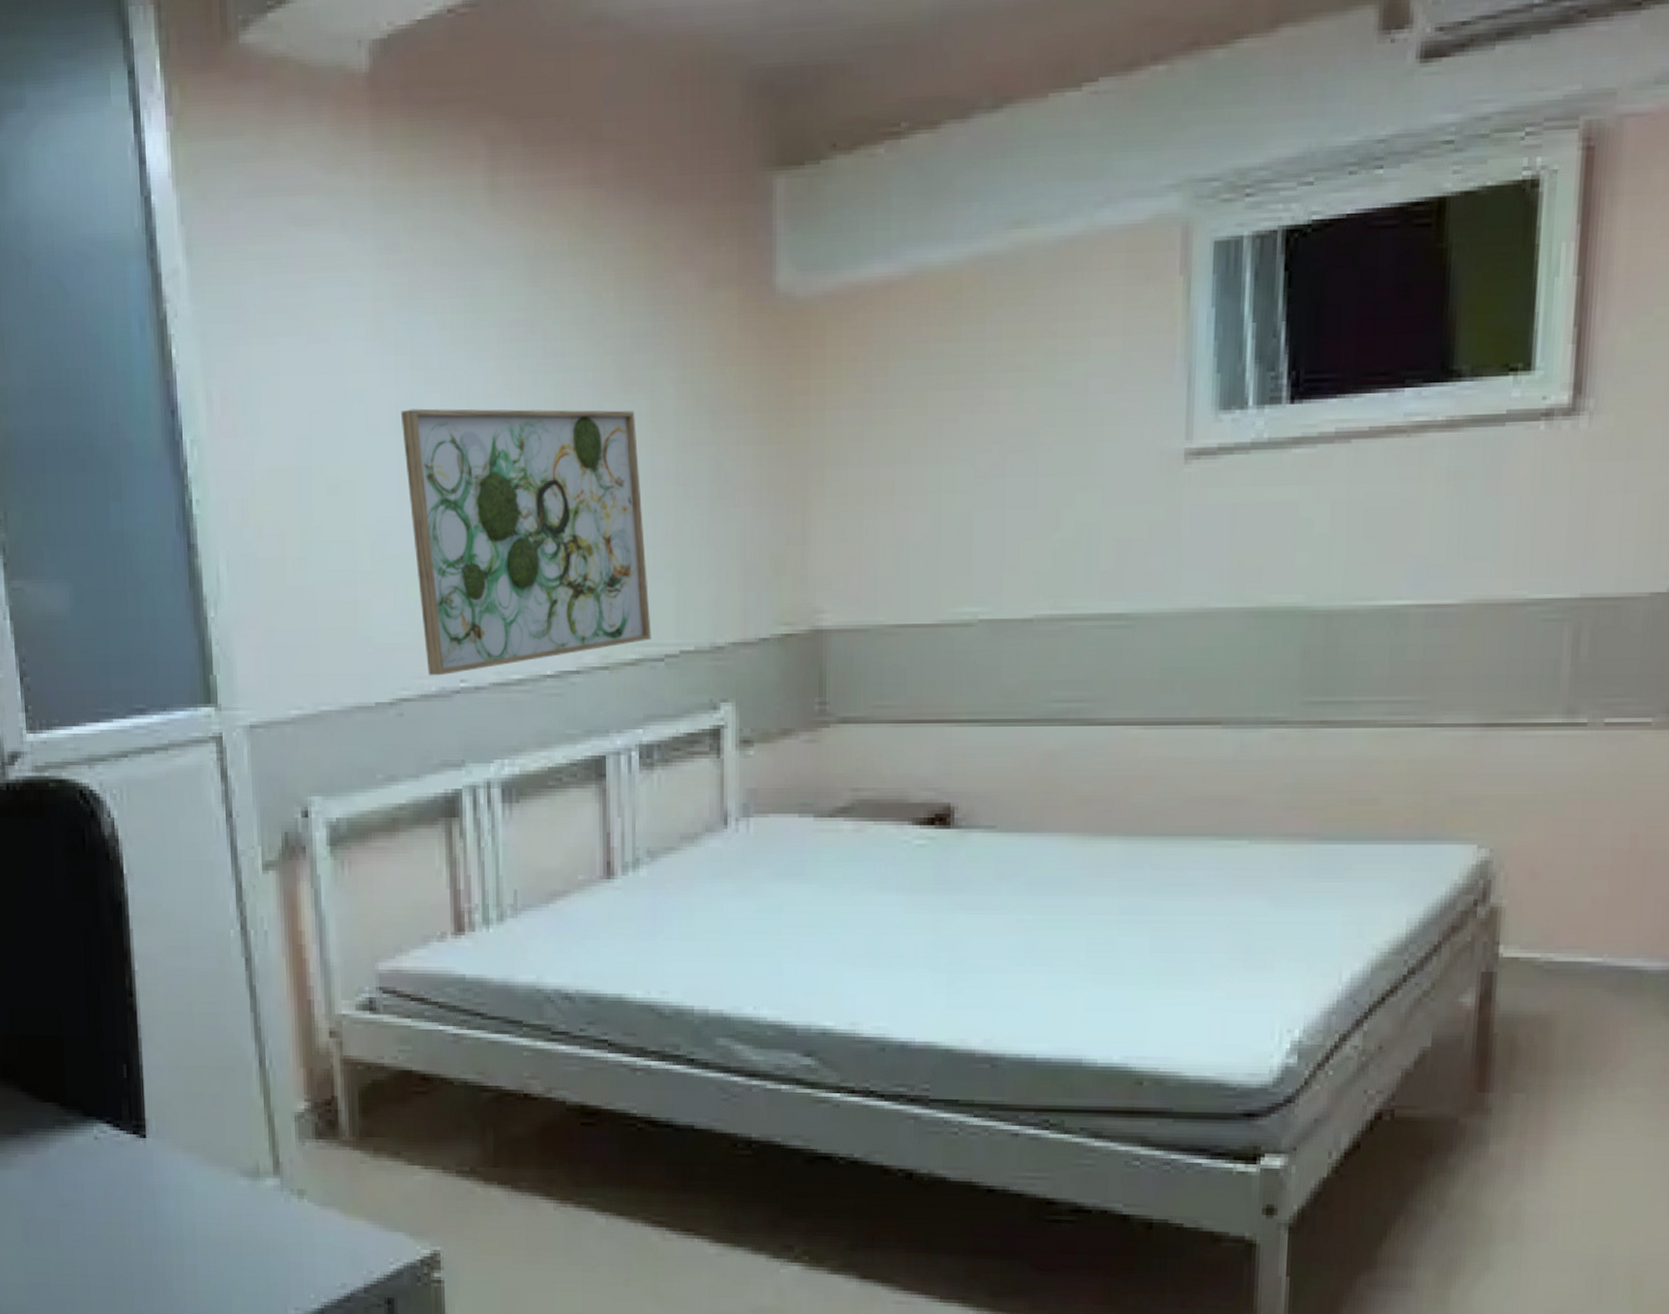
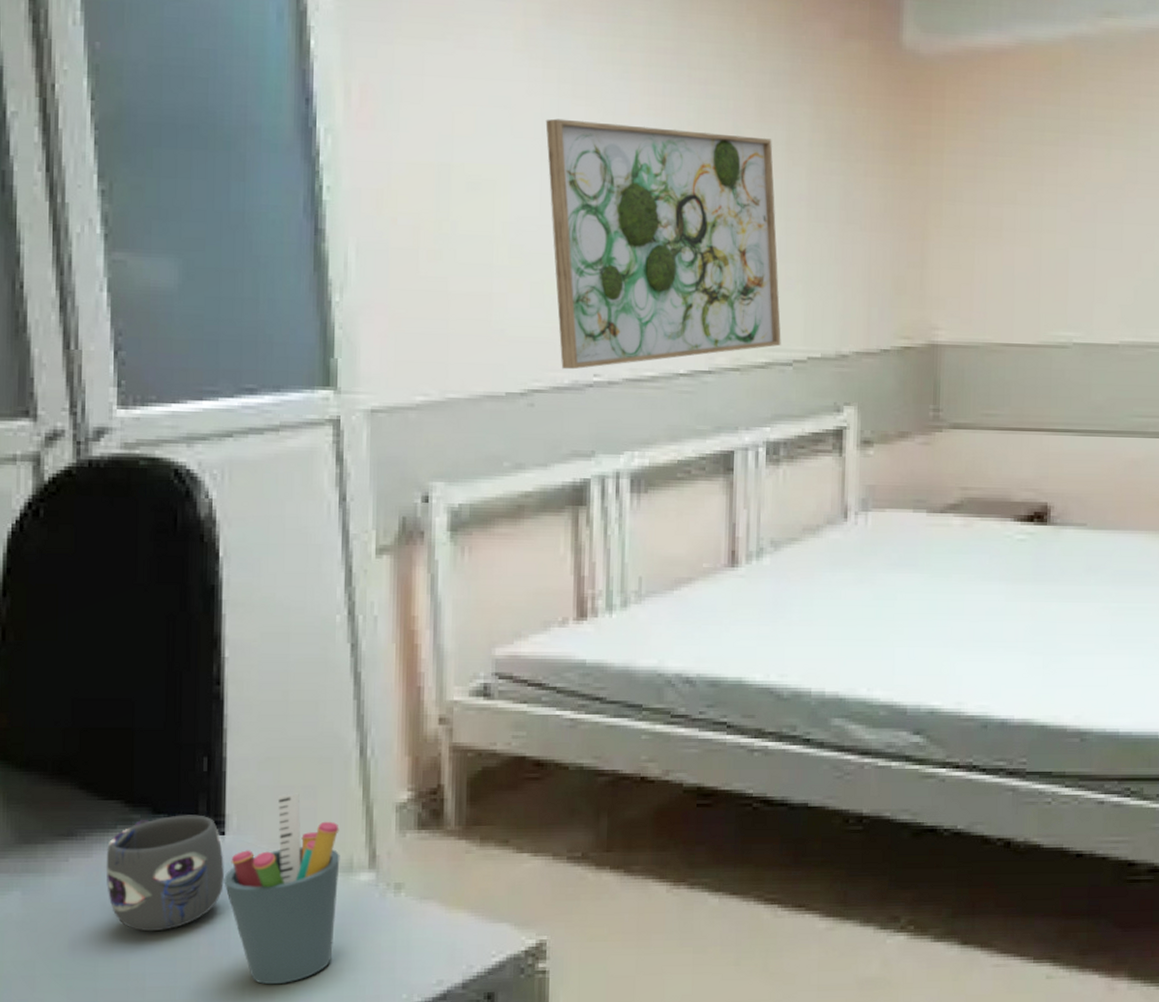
mug: none [48,1118,148,1224] -> present [106,815,224,932]
pen holder: none [148,1100,248,1279] -> present [224,793,340,985]

